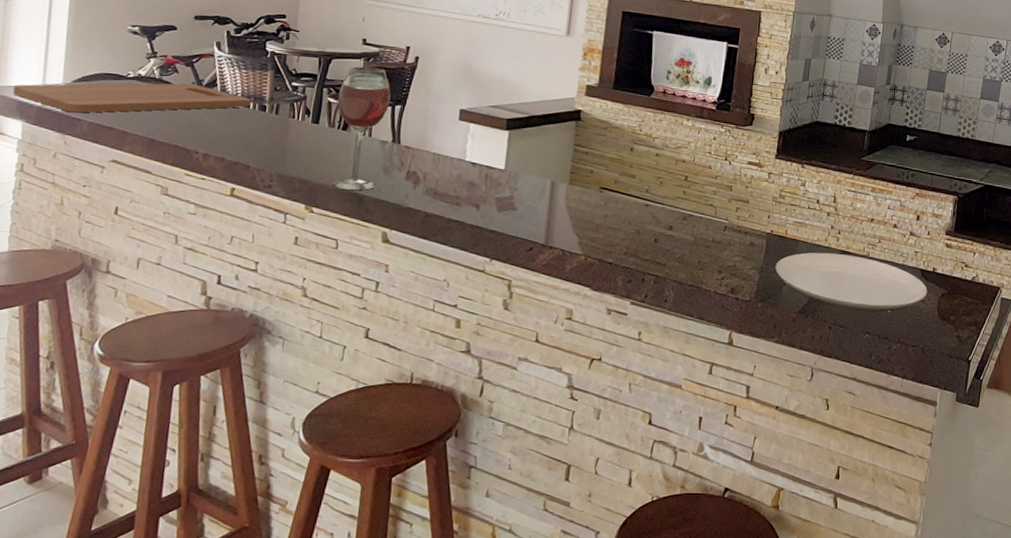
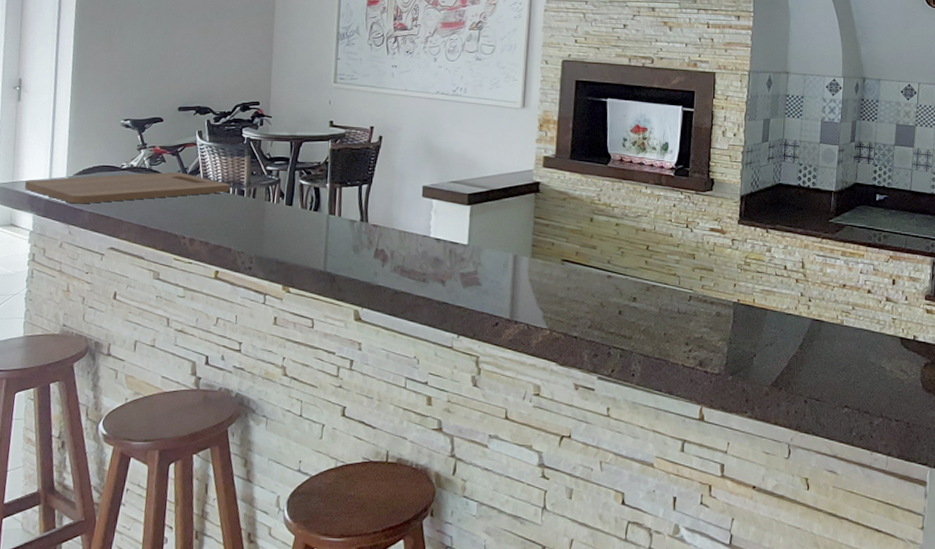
wineglass: present [332,66,391,191] -> none [307,148,358,270]
plate: present [775,252,927,312] -> none [744,321,909,384]

